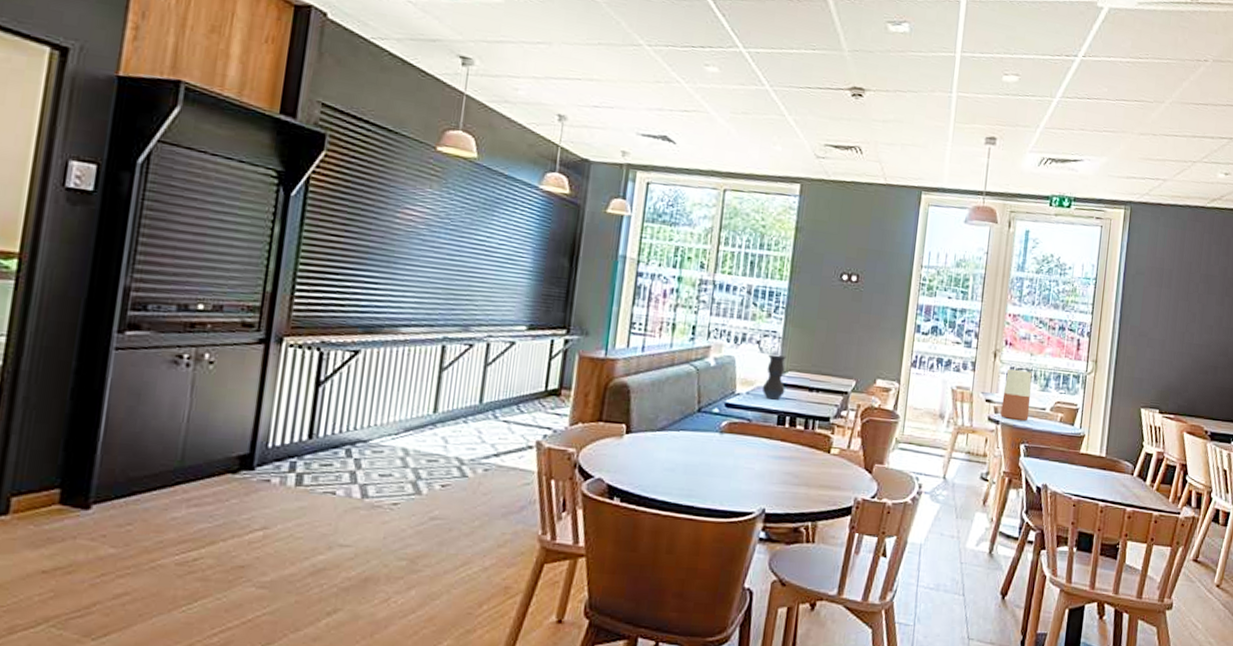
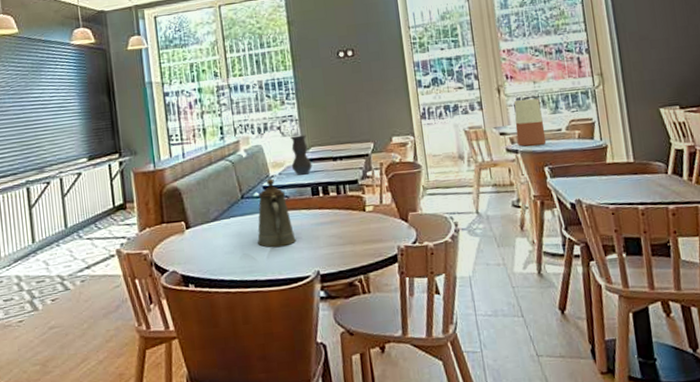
coffee pot: none [704,396,748,475] -> present [257,178,296,247]

